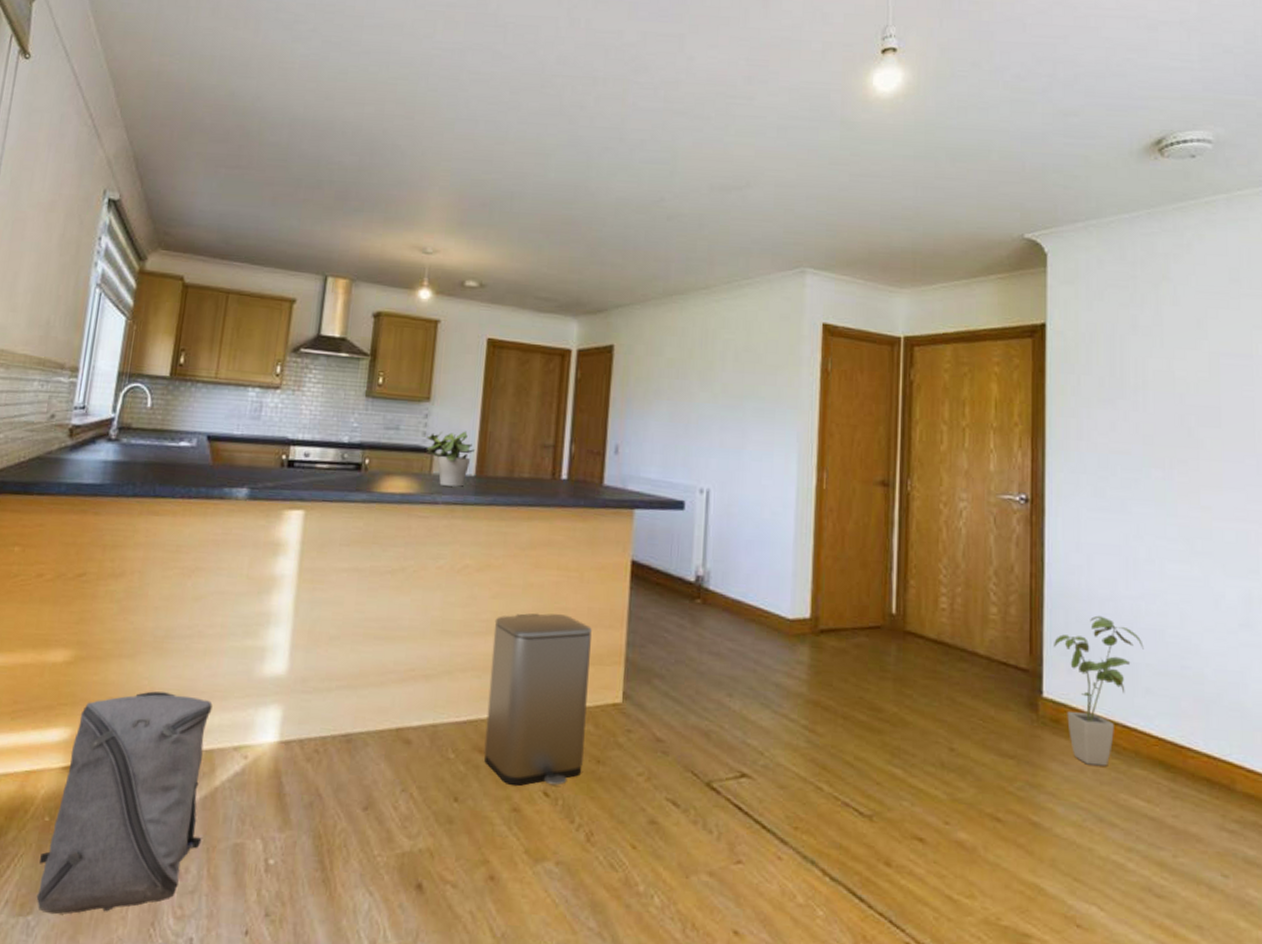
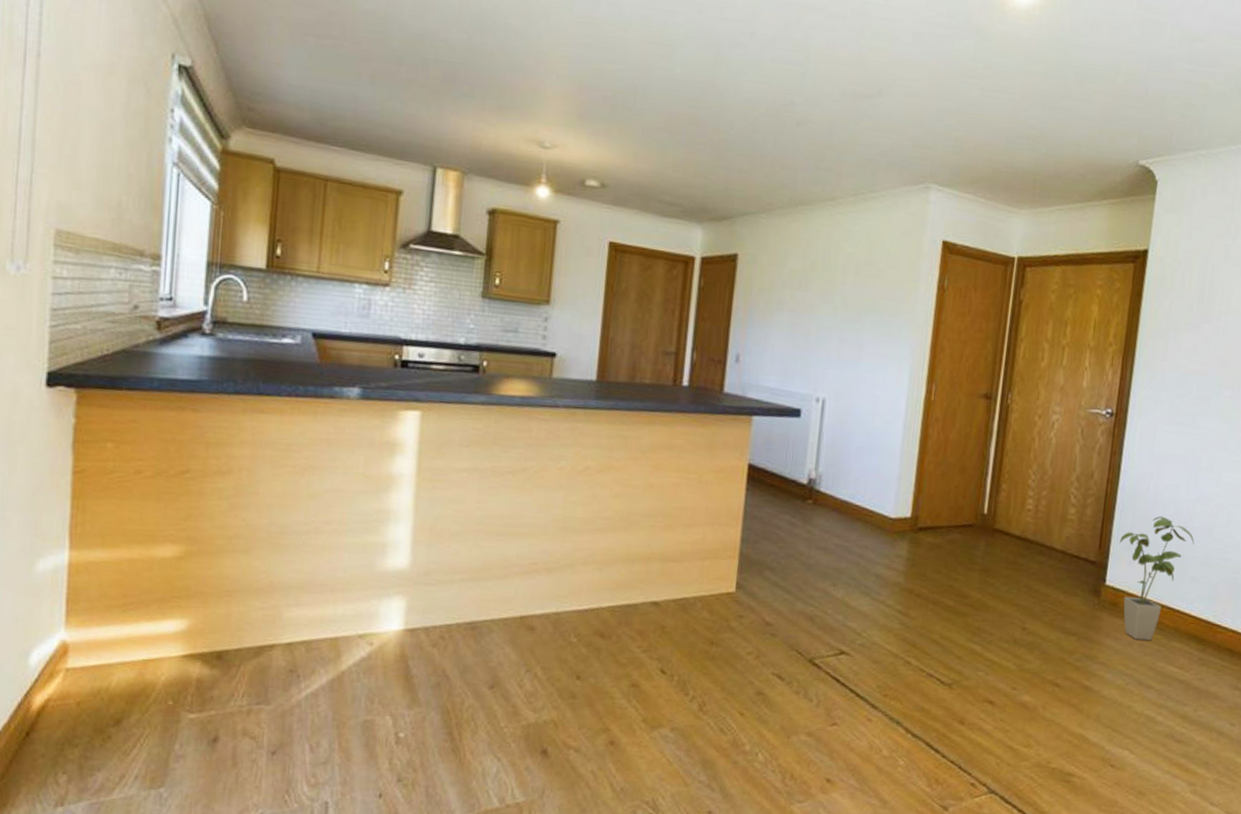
backpack: present [36,691,213,915] -> none [166,584,335,787]
potted plant: present [426,431,476,487] -> none [546,336,597,391]
pedal bin: present [484,613,592,786] -> none [605,511,709,665]

